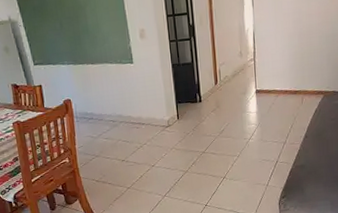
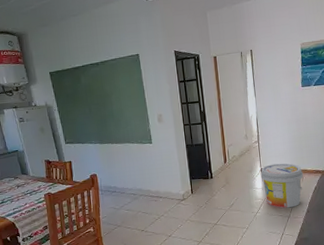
bucket: none [255,83,304,134] -> present [260,163,304,208]

